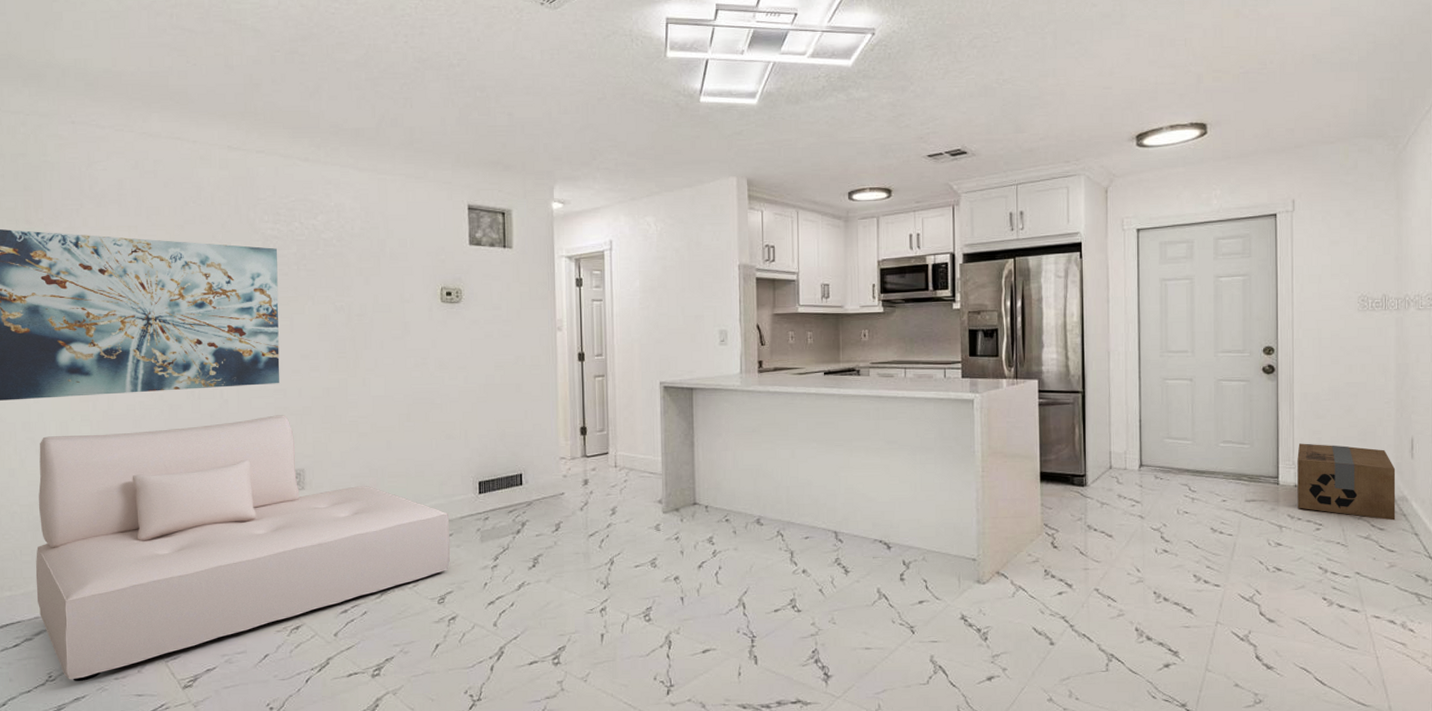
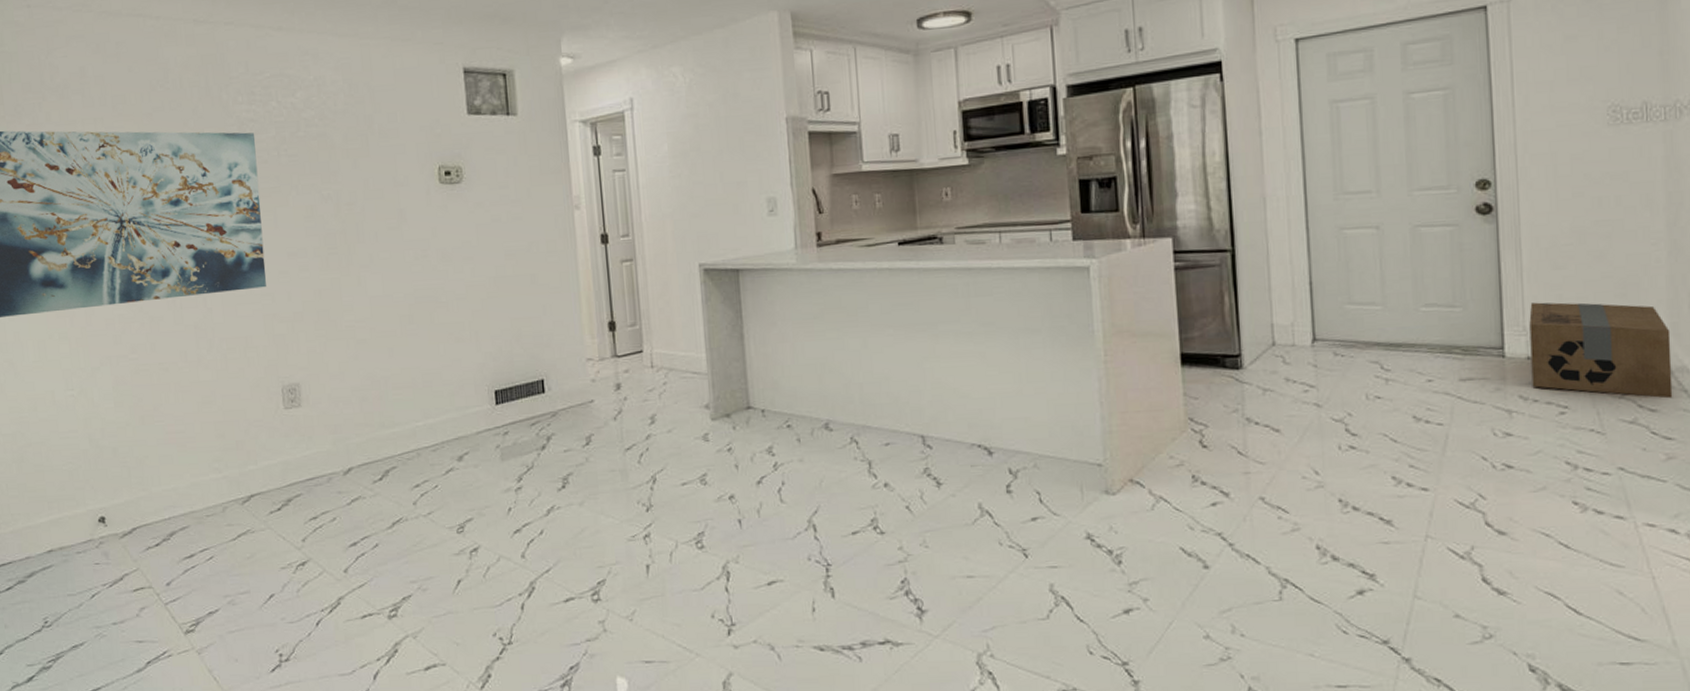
sofa: present [35,415,451,682] -> none [18,322,468,628]

